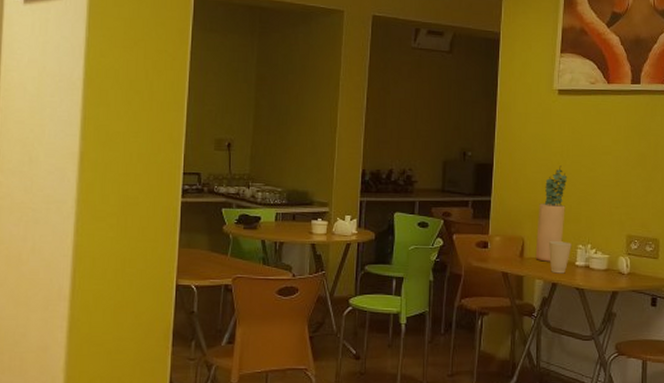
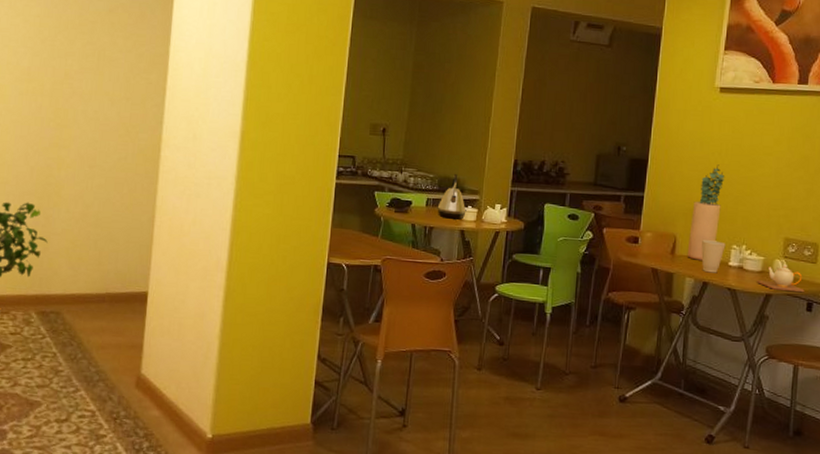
kettle: none [286,186,315,233] -> present [437,173,465,220]
teapot: none [603,261,648,288] -> present [757,264,805,293]

